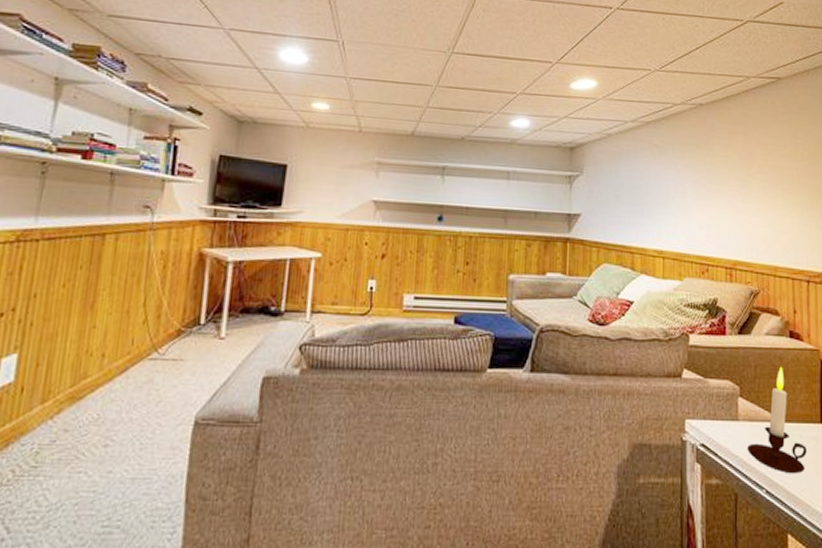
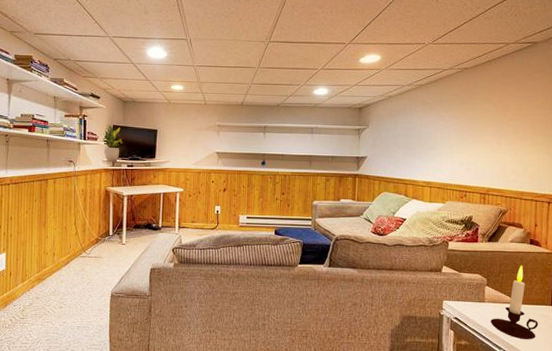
potted plant: none [202,155,236,212] -> present [103,125,125,163]

